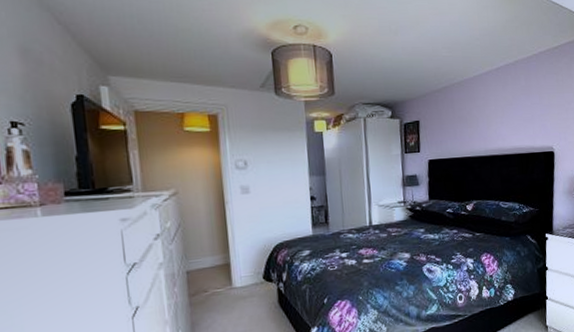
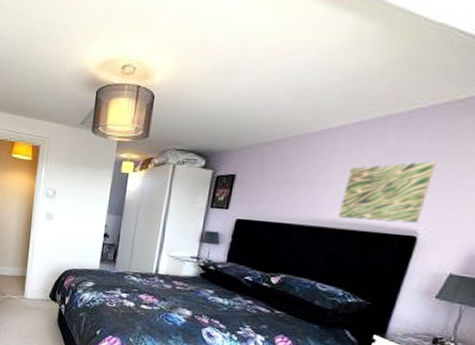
wall art: none [501,93,553,146] -> present [337,161,437,224]

